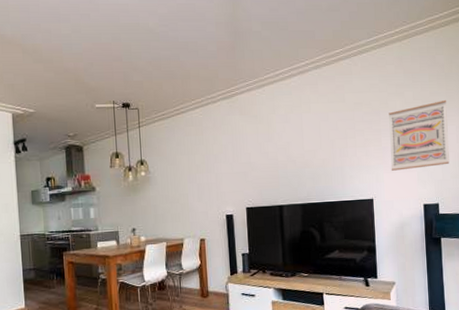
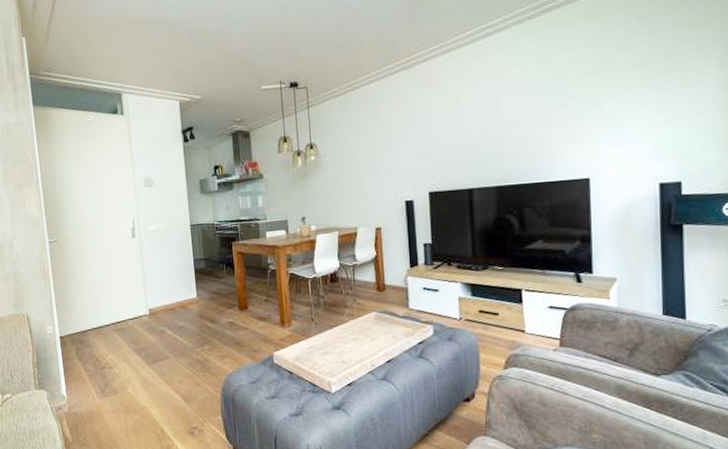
wall art: present [389,99,450,171] -> none [614,48,699,143]

